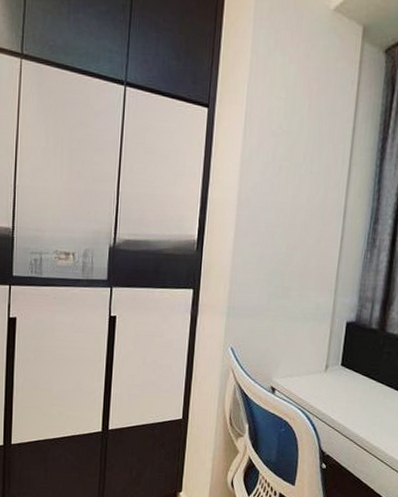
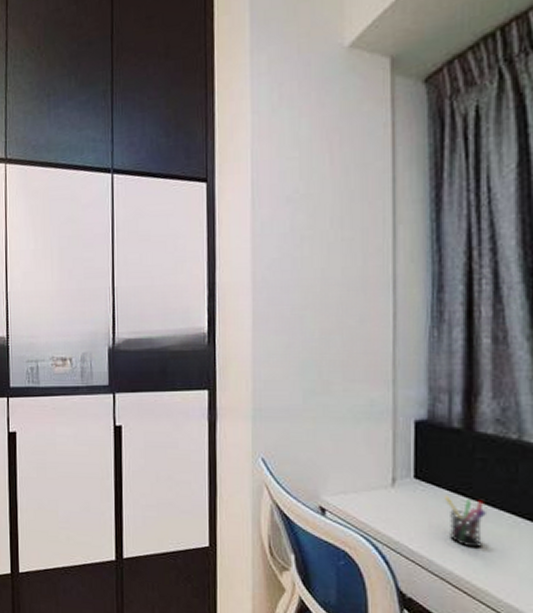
pen holder: none [360,379,387,418] -> present [444,495,488,548]

